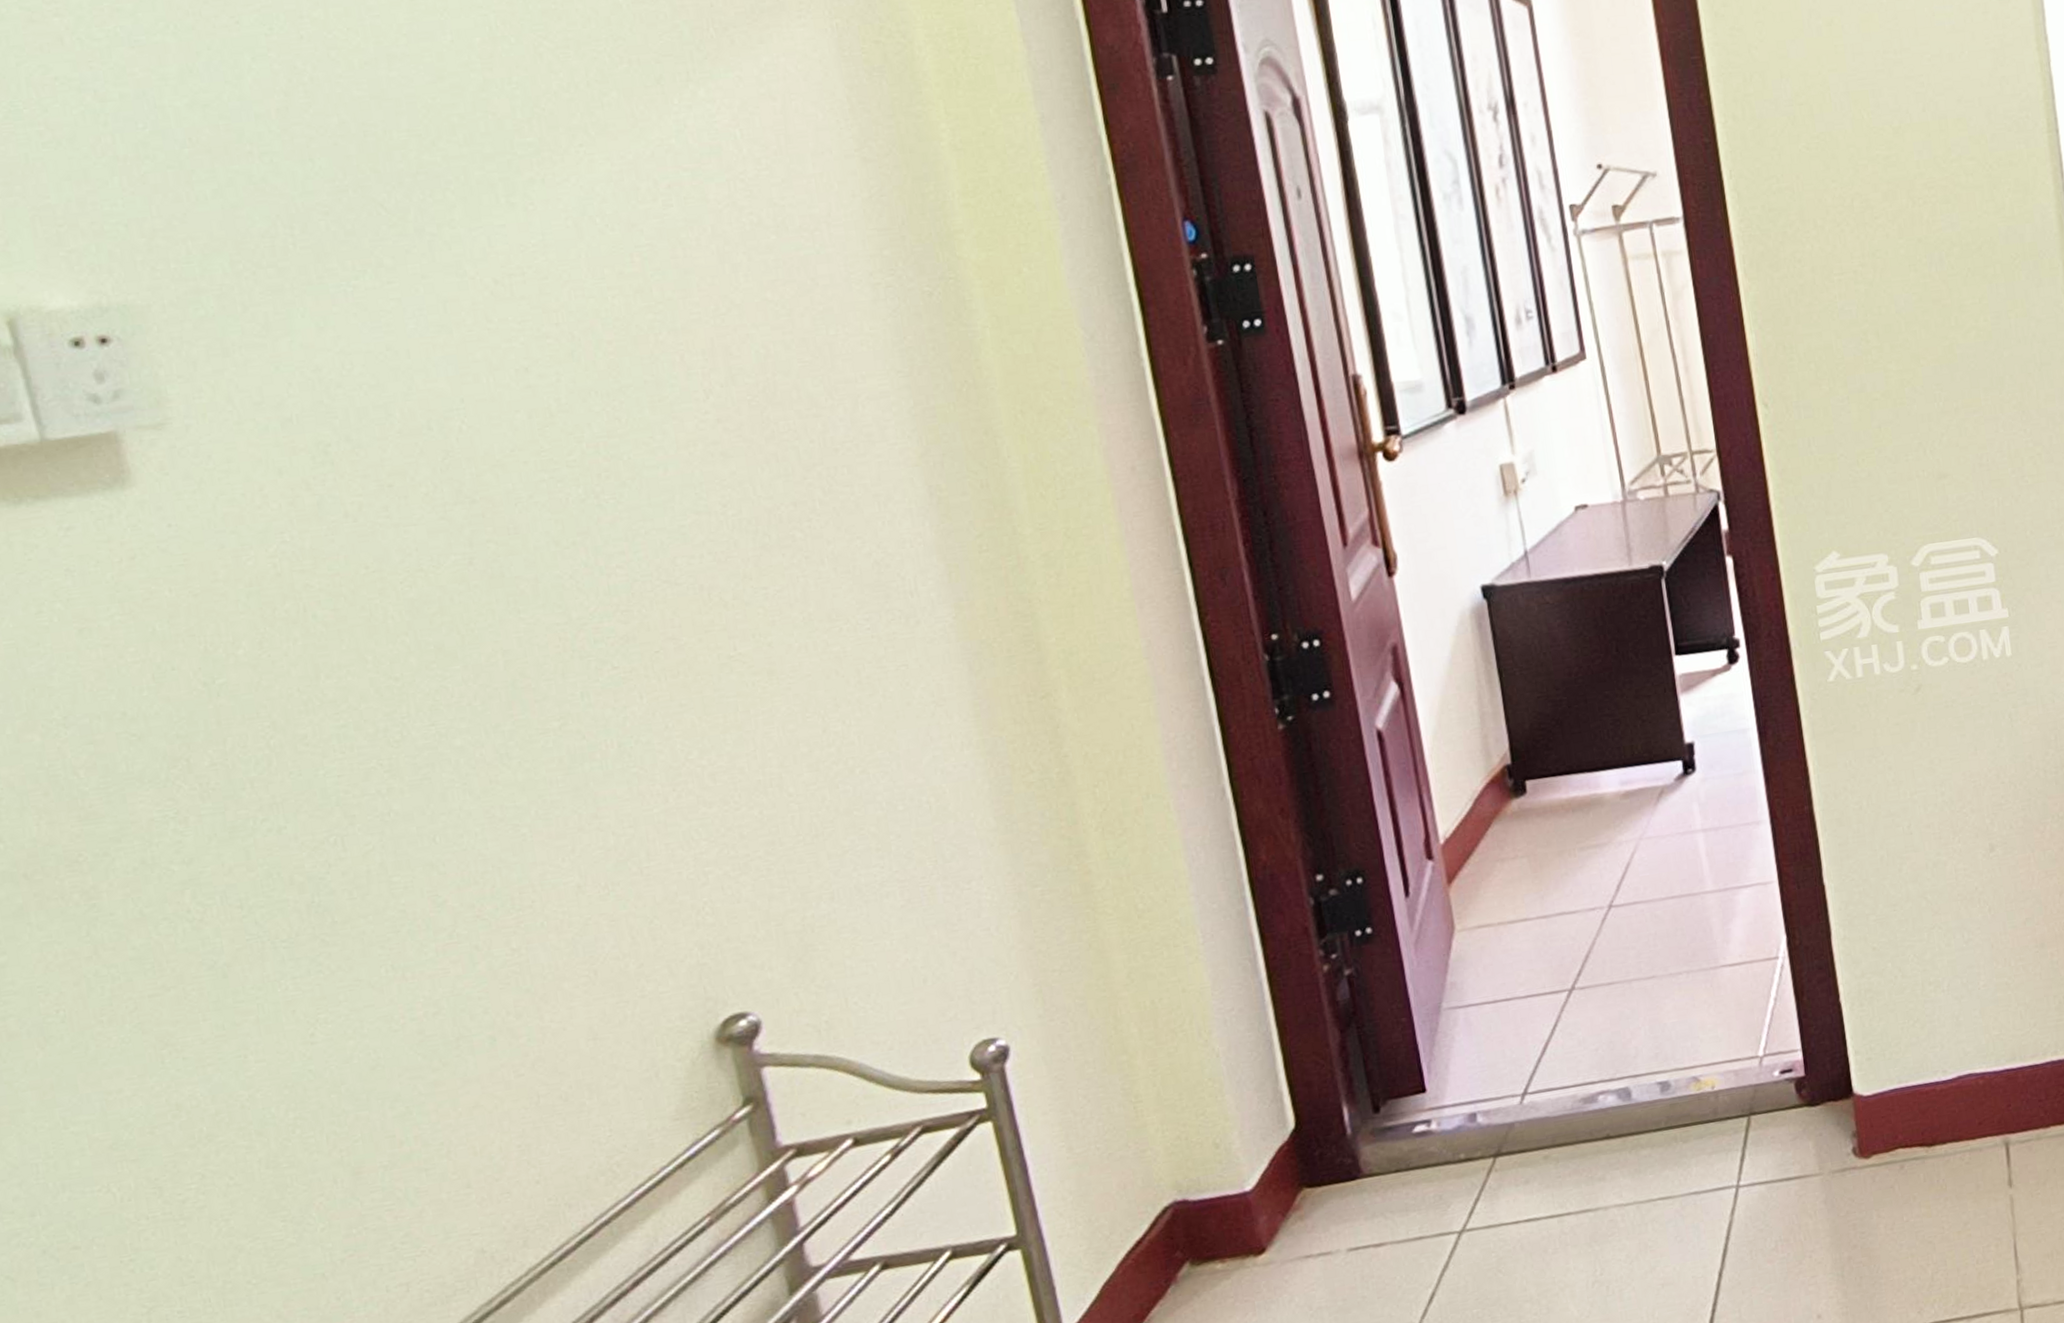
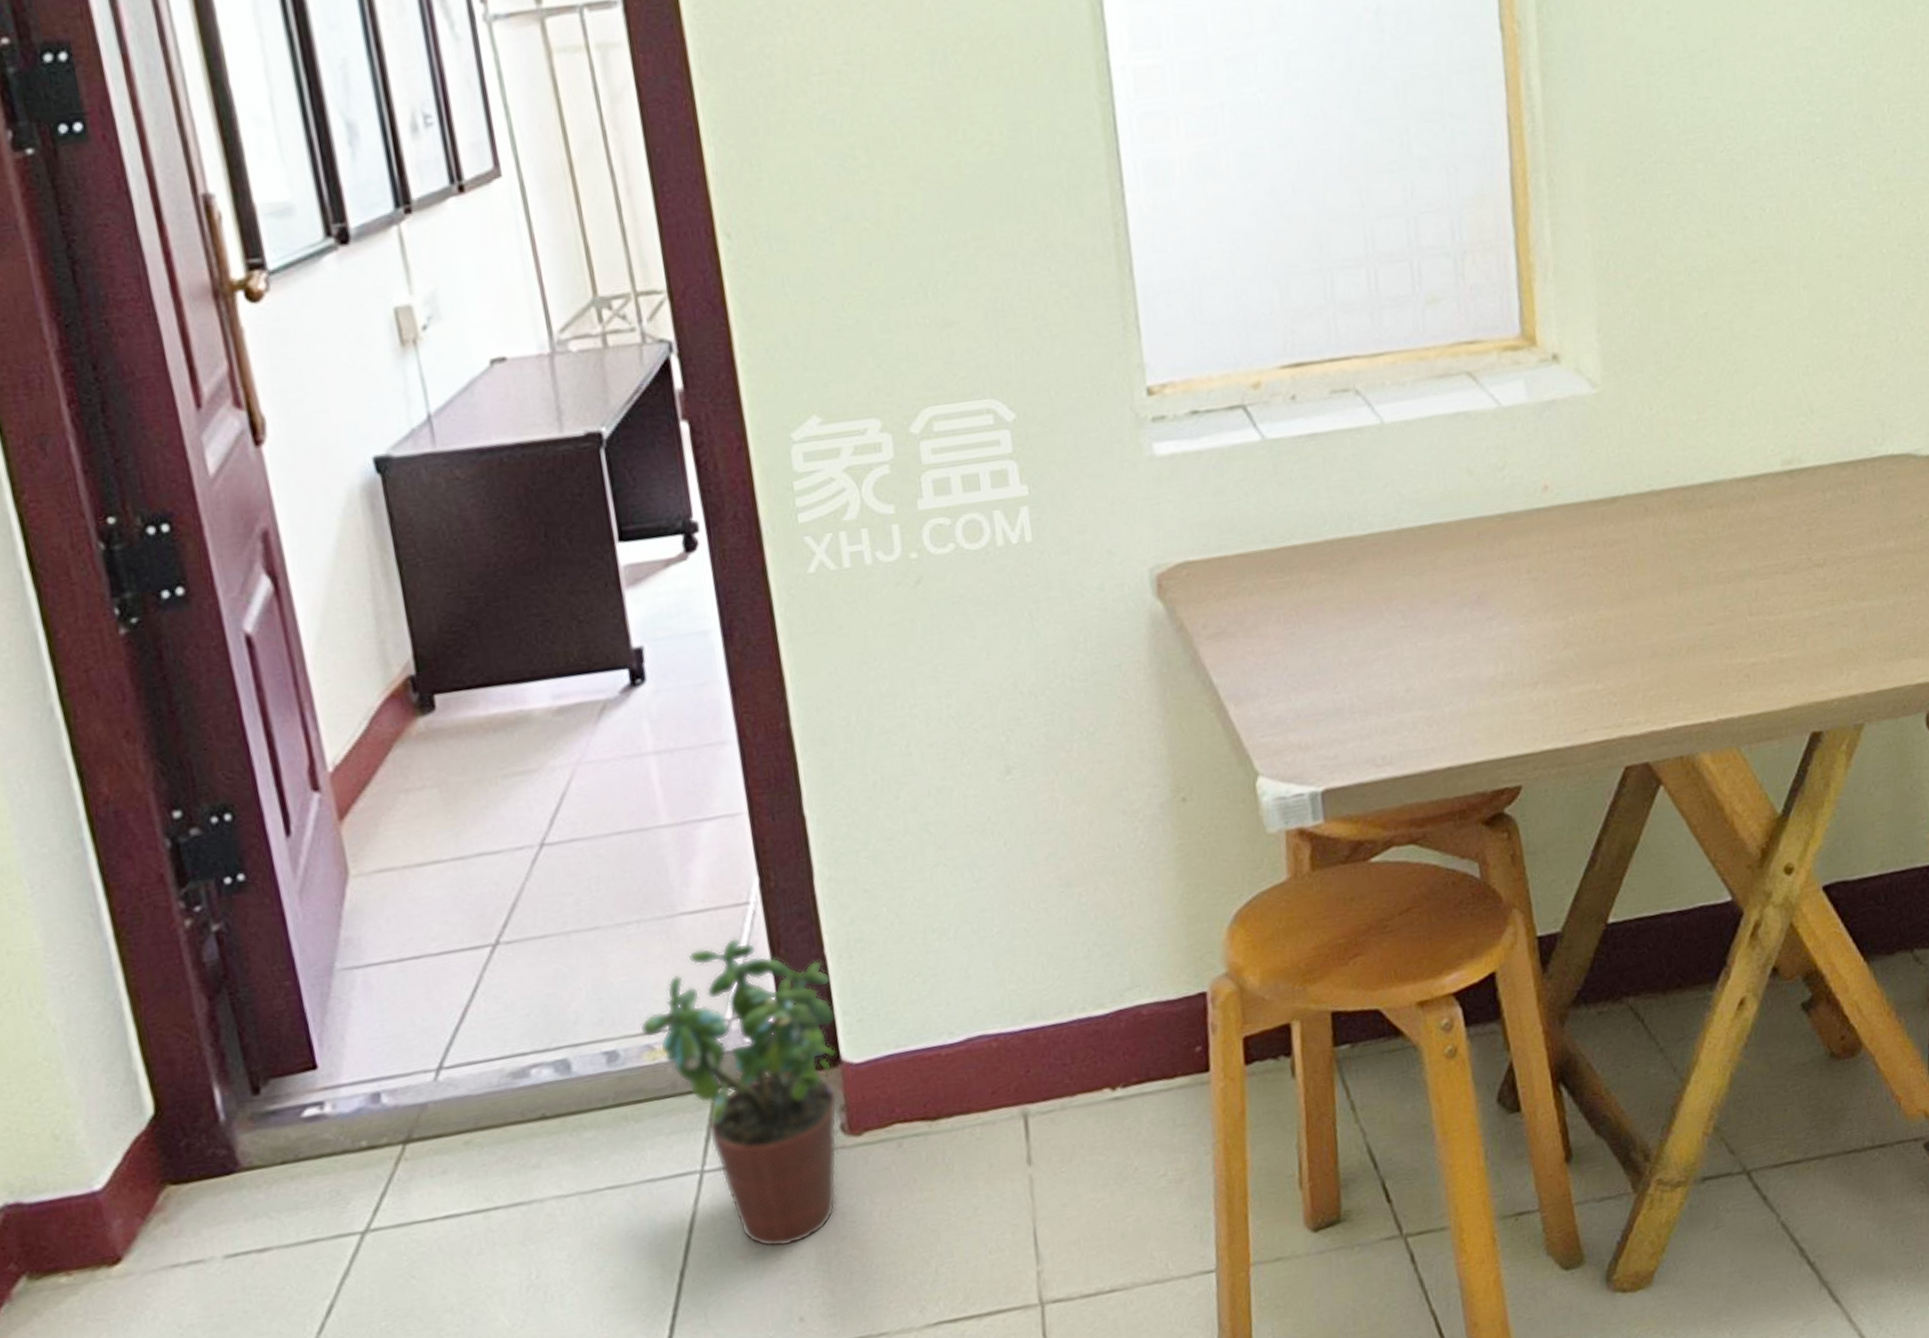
potted plant: none [1688,986,1851,1254] -> present [640,937,839,1248]

